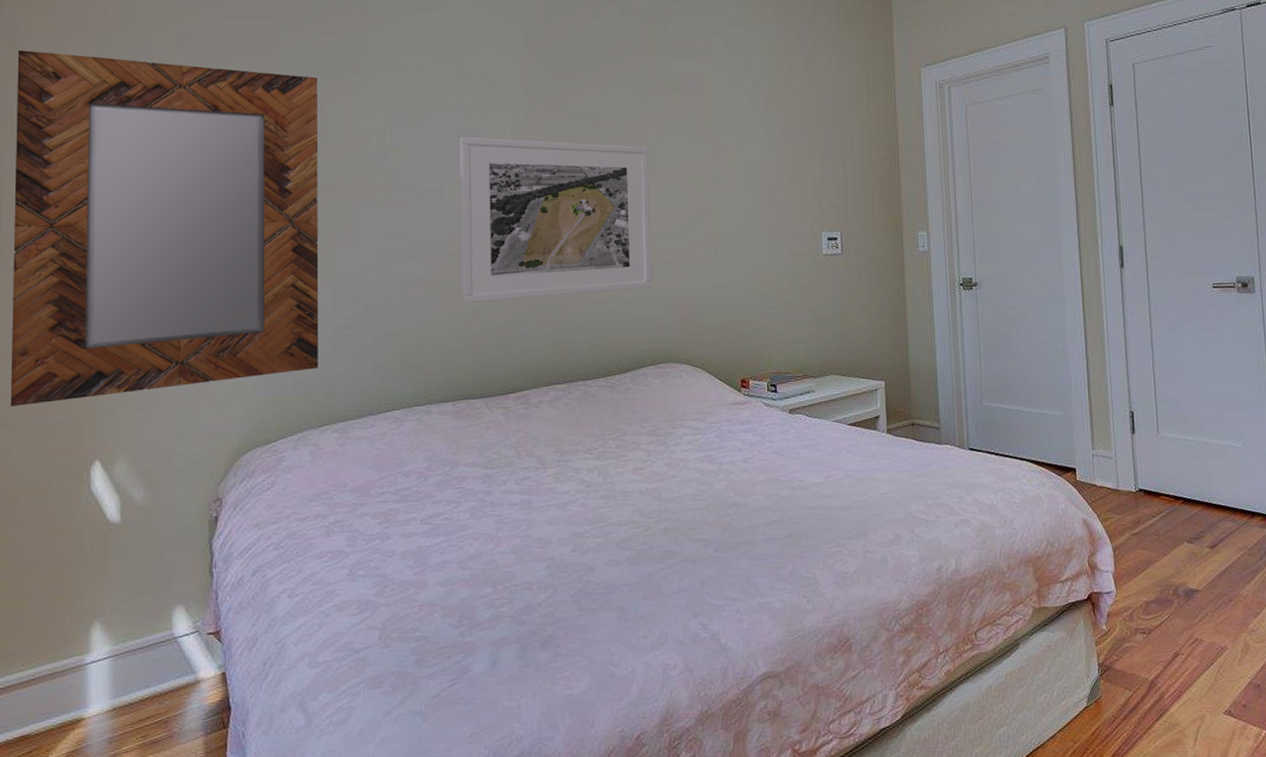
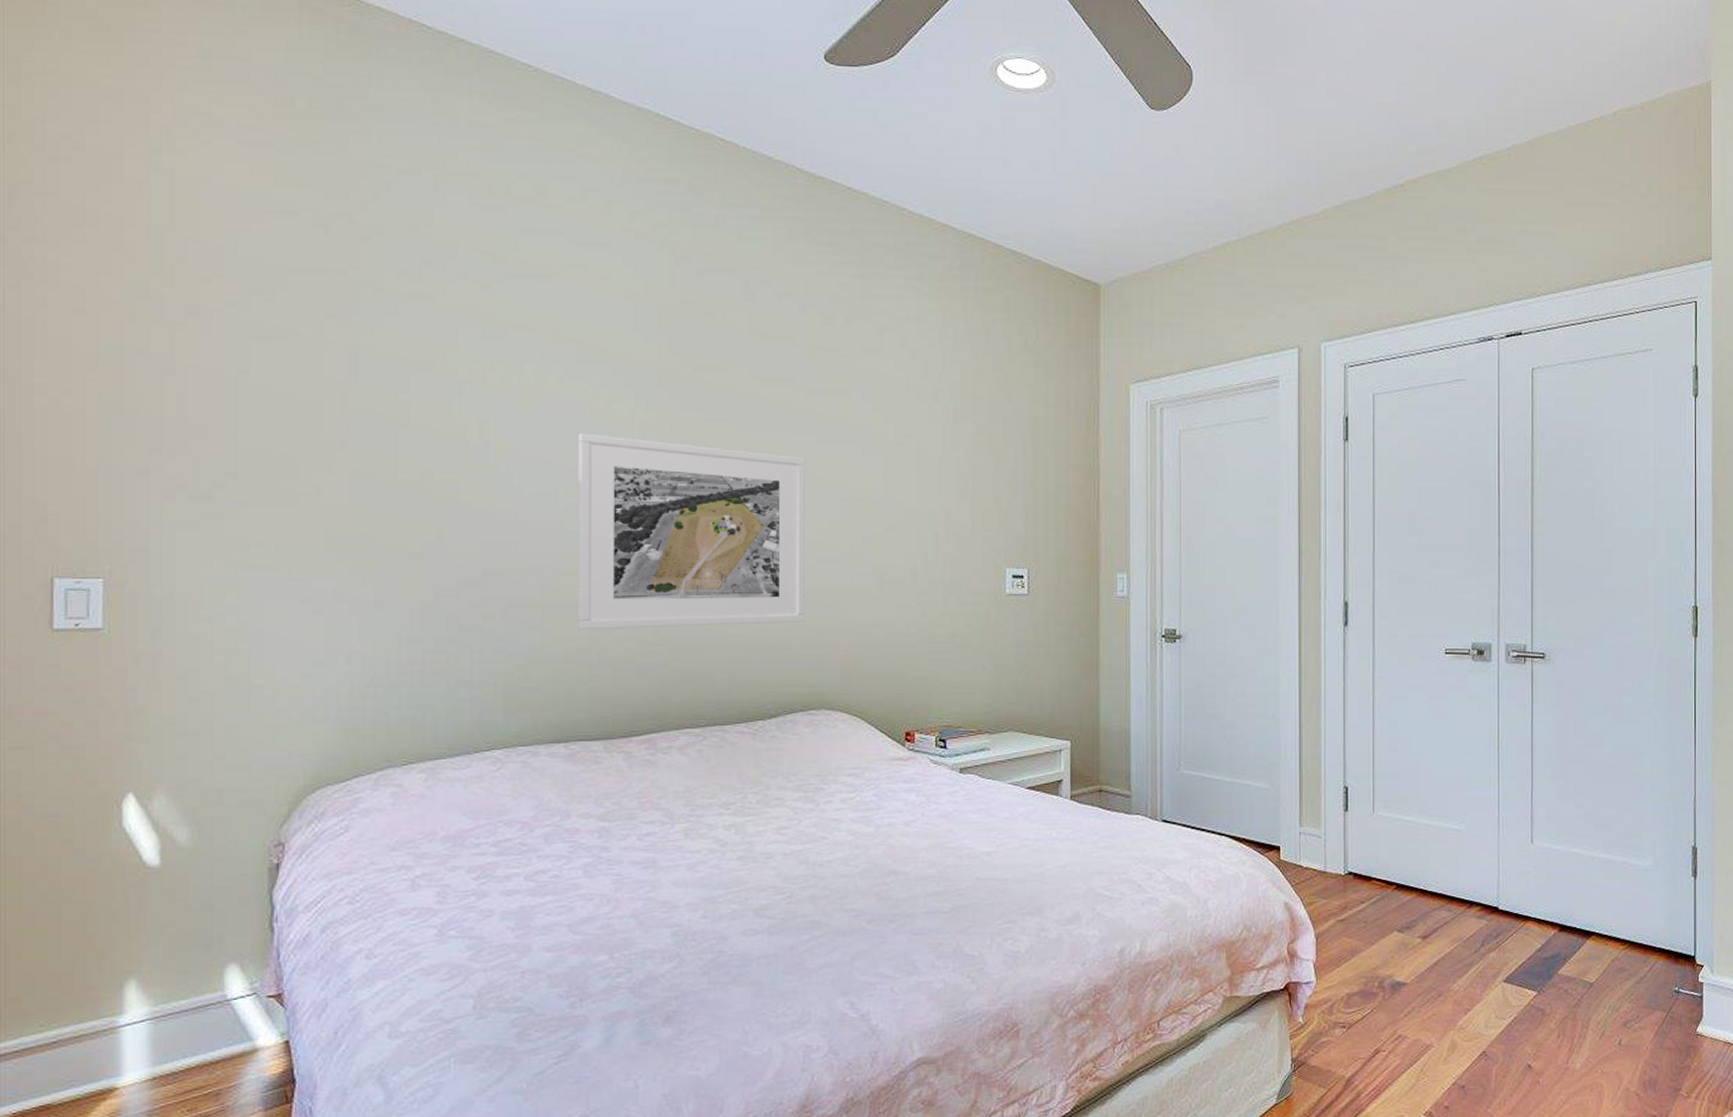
home mirror: present [10,50,319,407] -> none [20,294,405,727]

